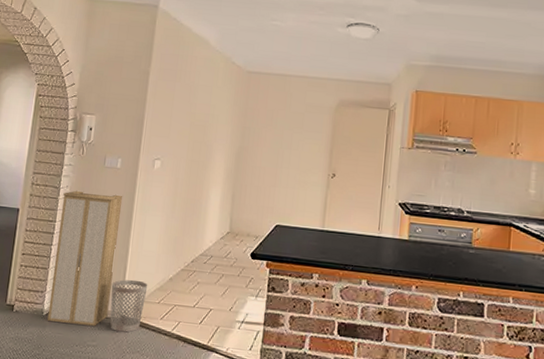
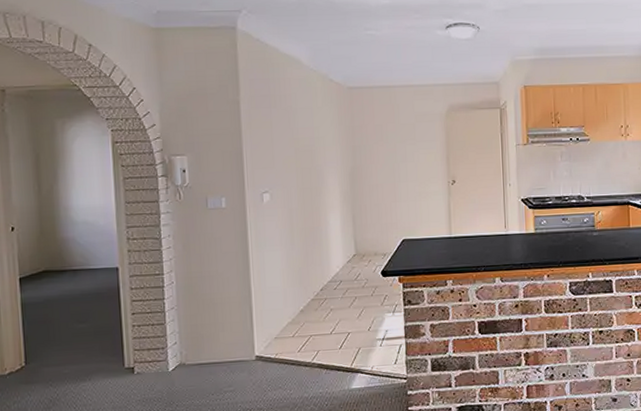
cabinet: present [47,190,123,326] -> none [166,235,241,376]
wastebasket: present [110,279,148,333] -> none [239,318,279,373]

